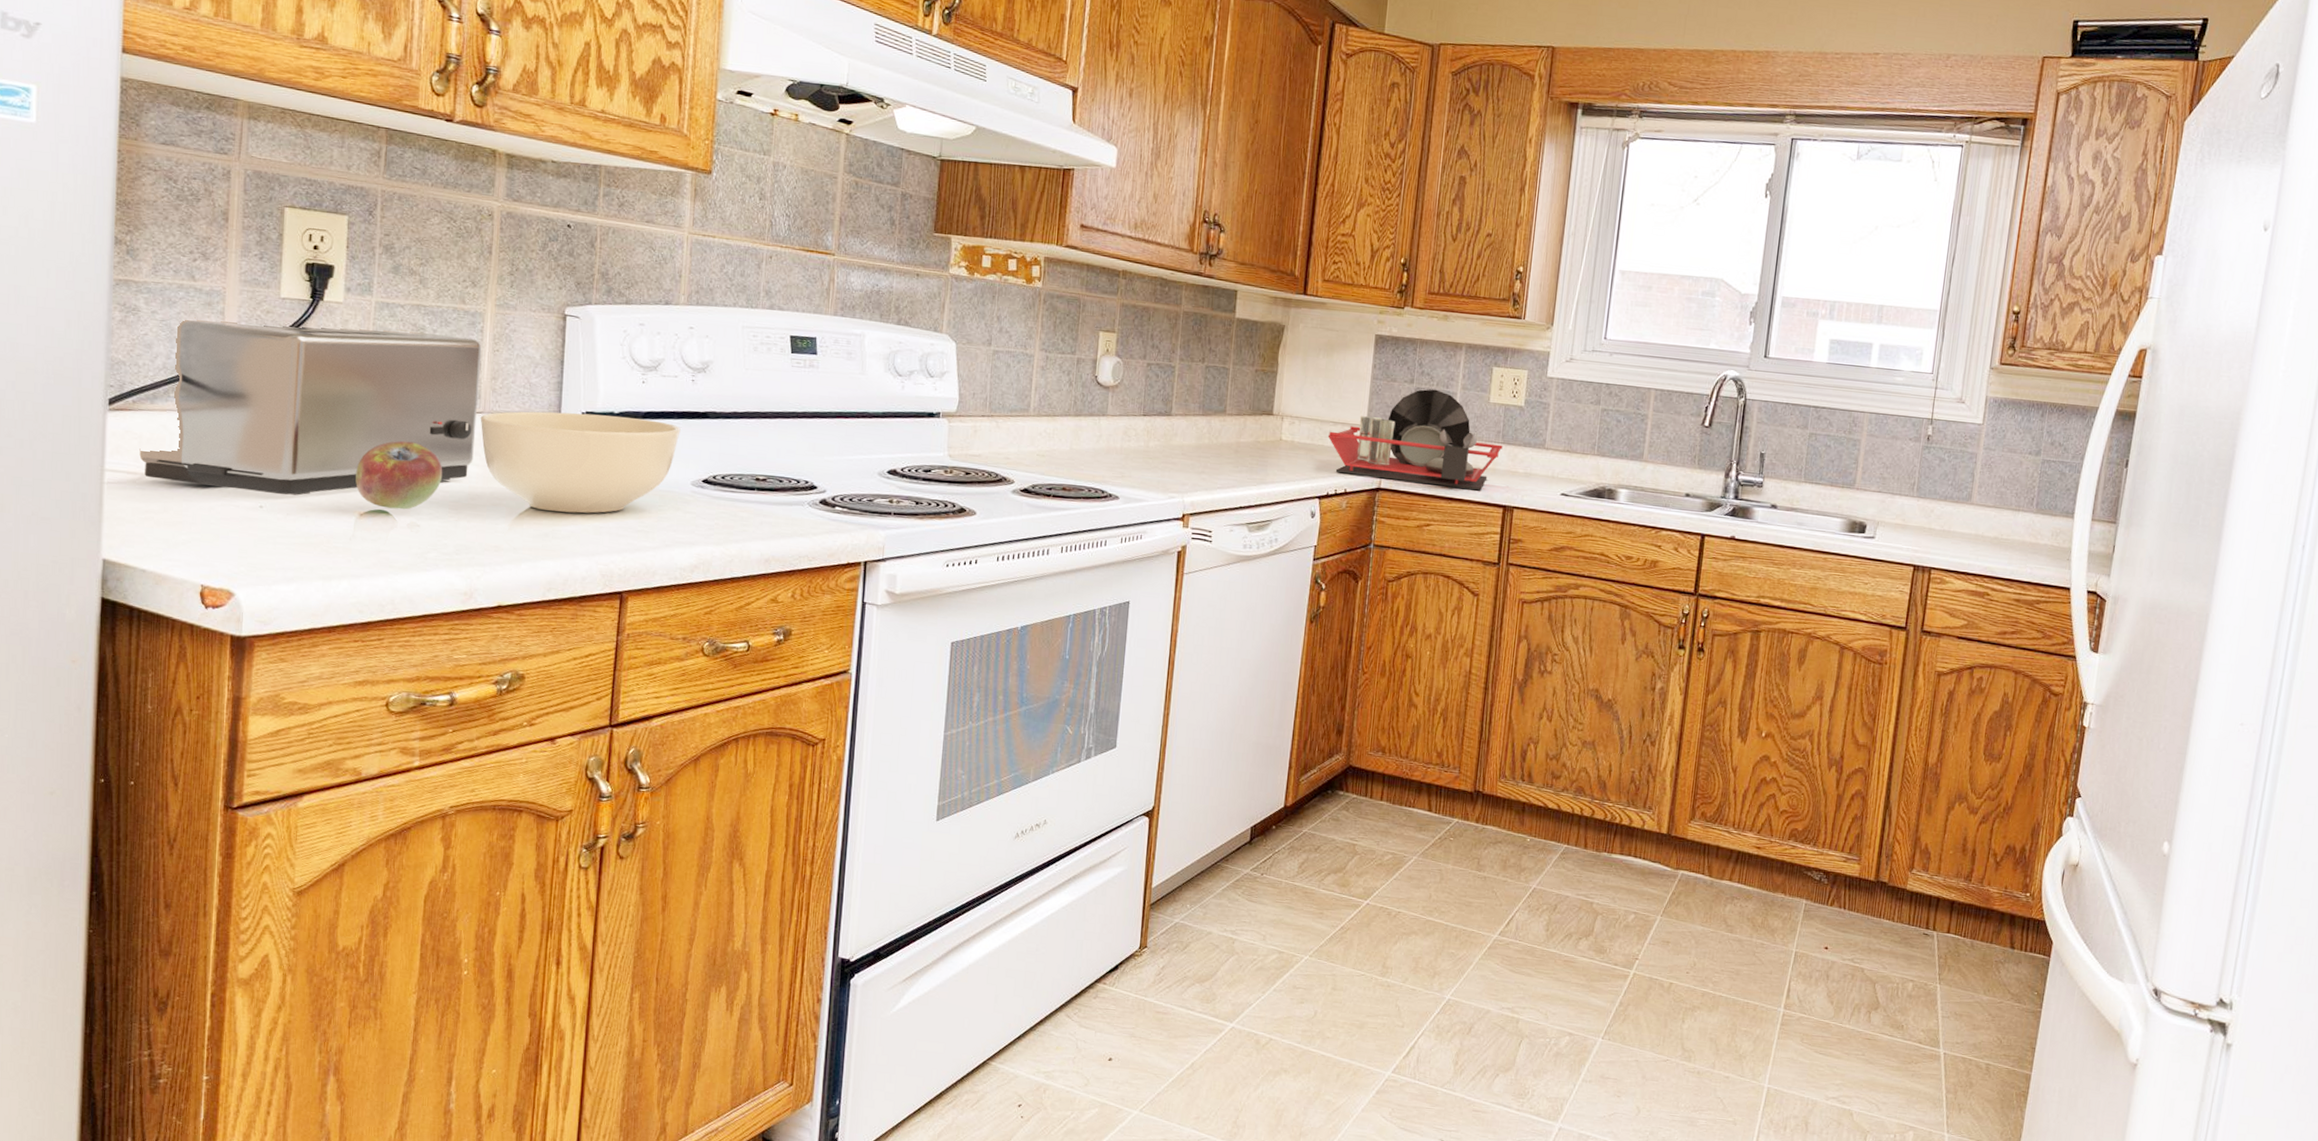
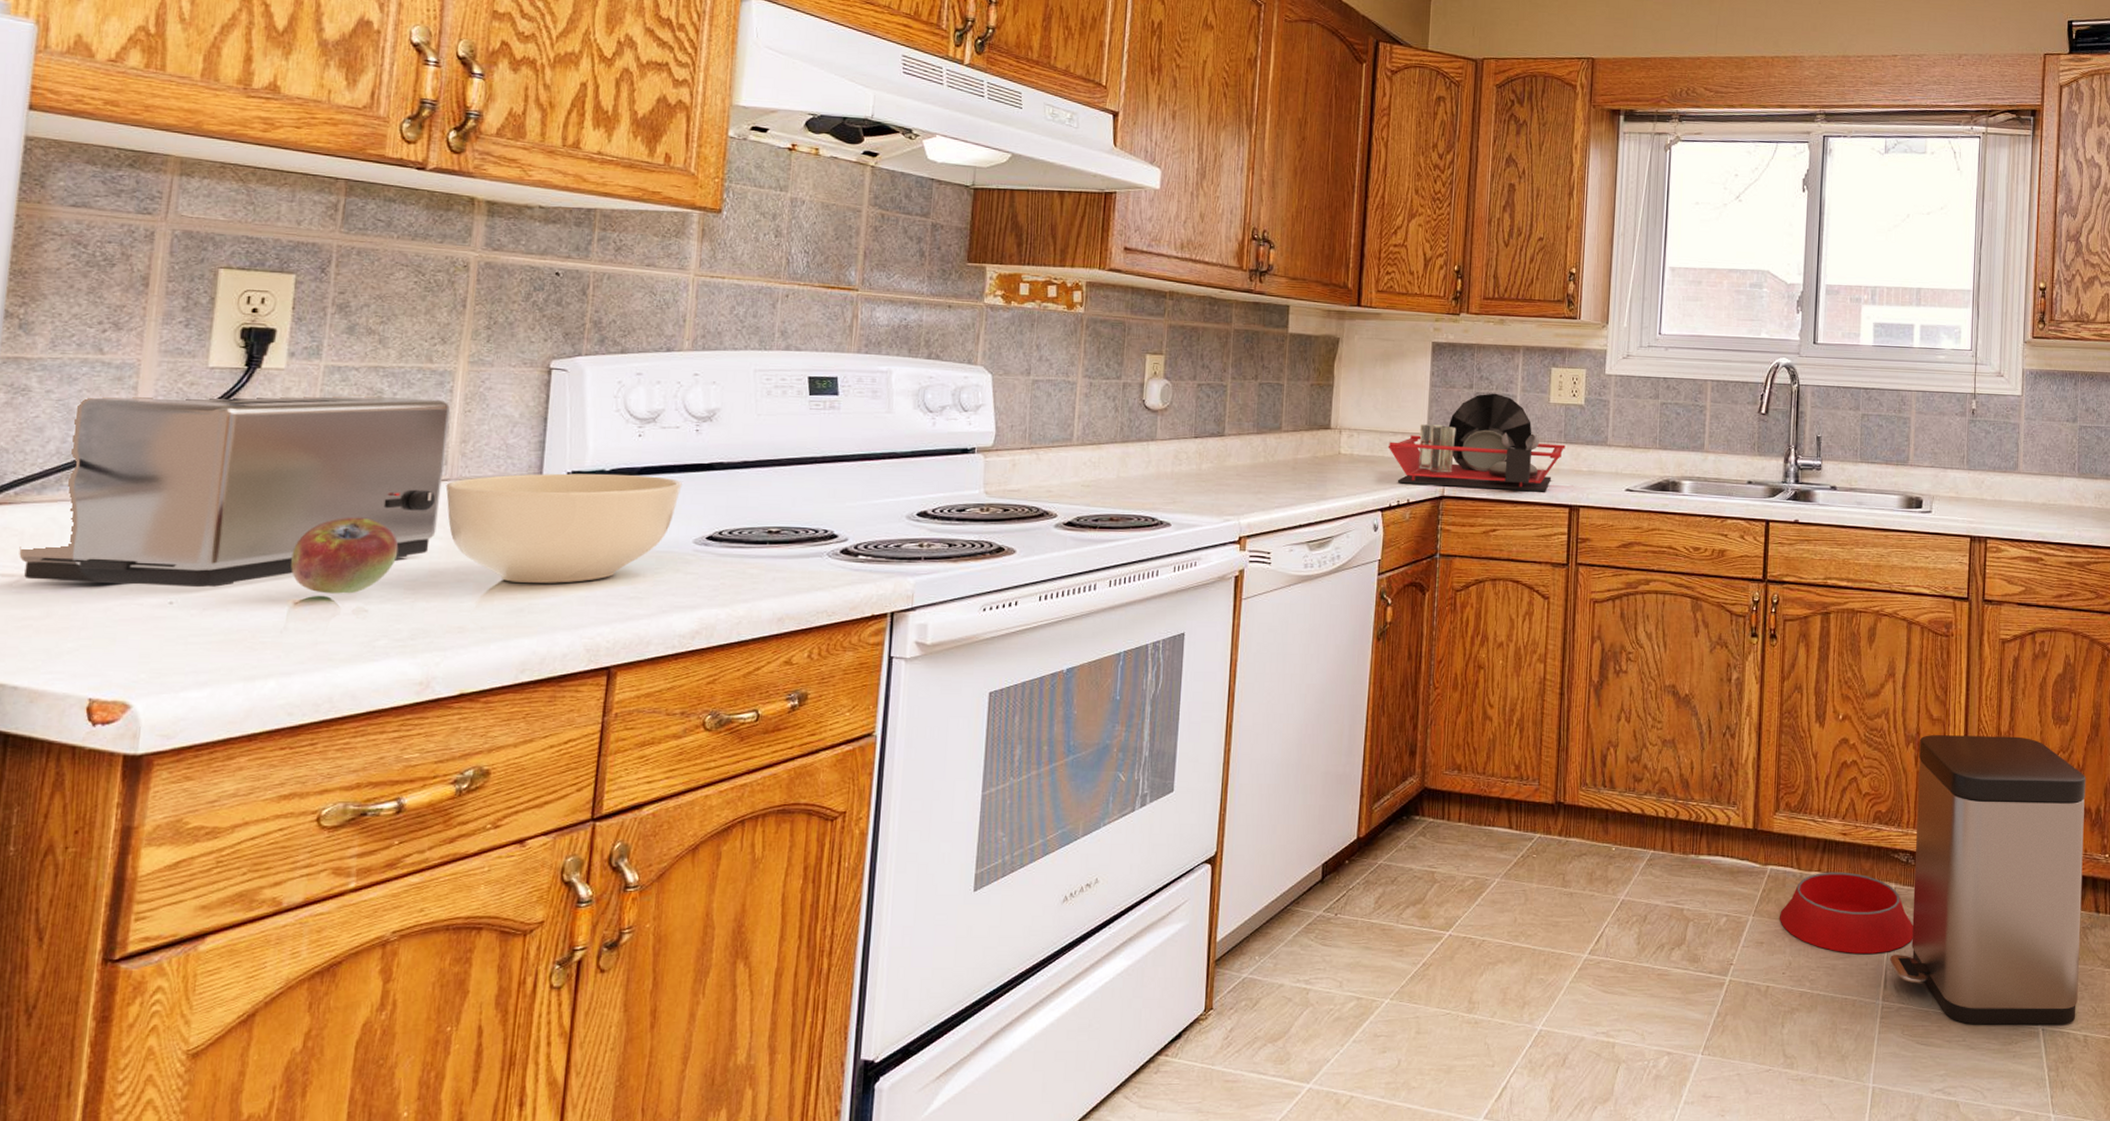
pet bowl: none [1687,882,1821,964] -> present [1780,872,1913,954]
pedal bin: none [1795,759,2014,1051] -> present [1890,735,2086,1025]

